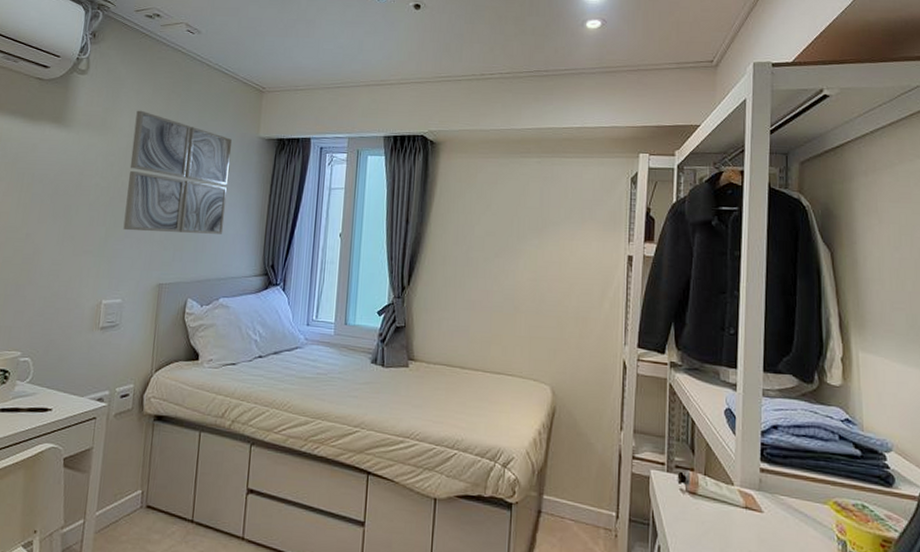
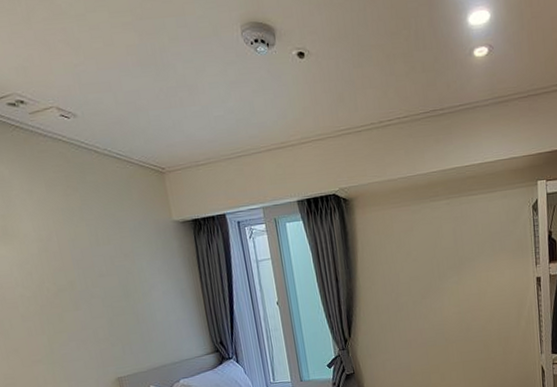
wall art: present [123,110,232,234] -> none [36,211,165,335]

